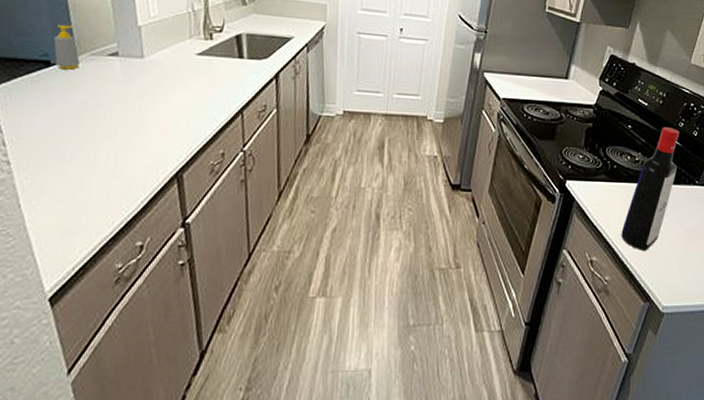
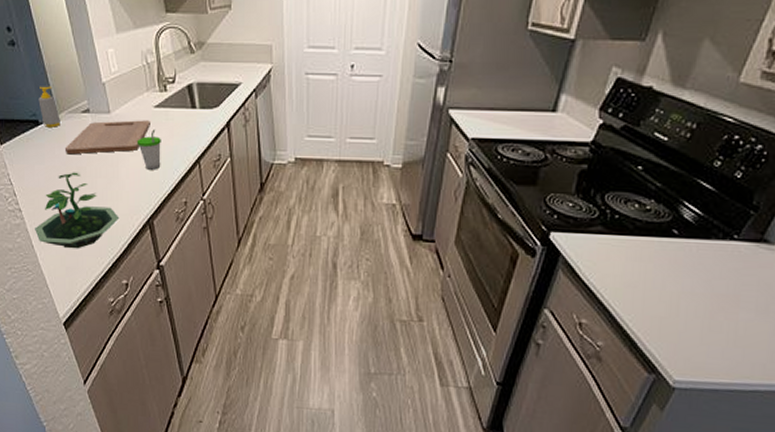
terrarium: none [25,119,142,208] -> present [35,172,120,249]
cutting board: none [80,66,191,100] -> present [64,120,150,155]
cup: none [172,77,201,119] -> present [136,129,161,170]
liquor bottle: present [621,126,679,251] -> none [621,166,713,316]

